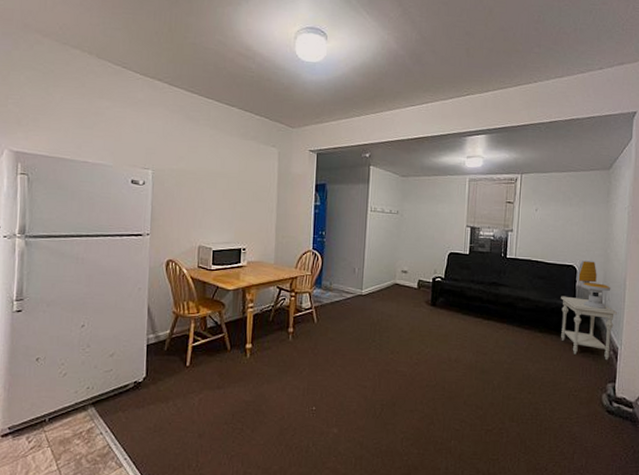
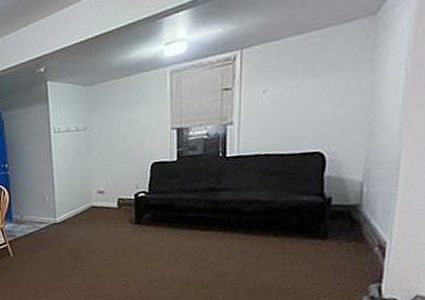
side table: present [561,296,617,361] -> none [303,189,385,259]
chair: present [576,260,611,310] -> none [324,141,377,200]

